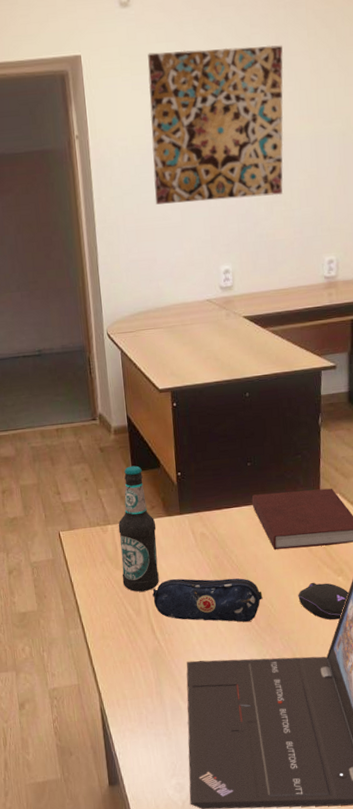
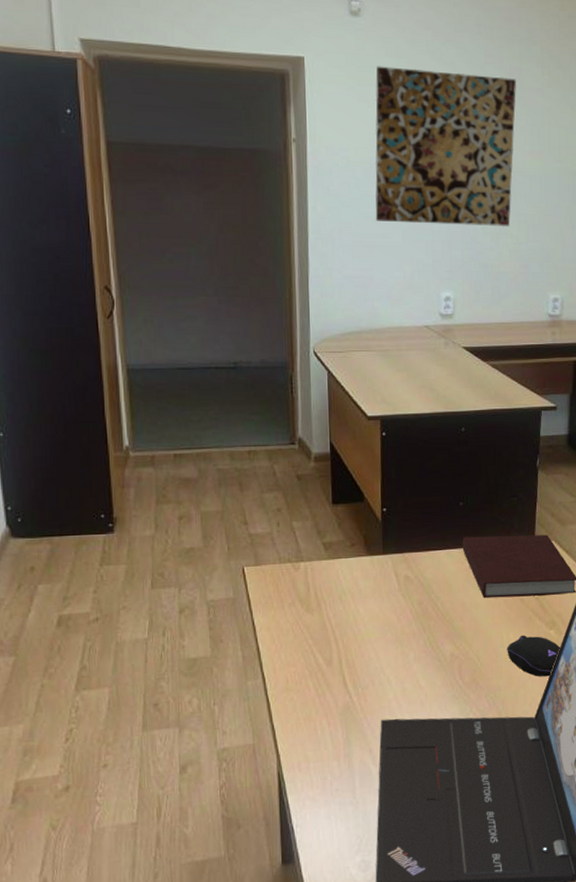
bottle: present [118,465,159,592] -> none [312,497,356,639]
pencil case: present [152,578,263,622] -> none [347,625,469,677]

